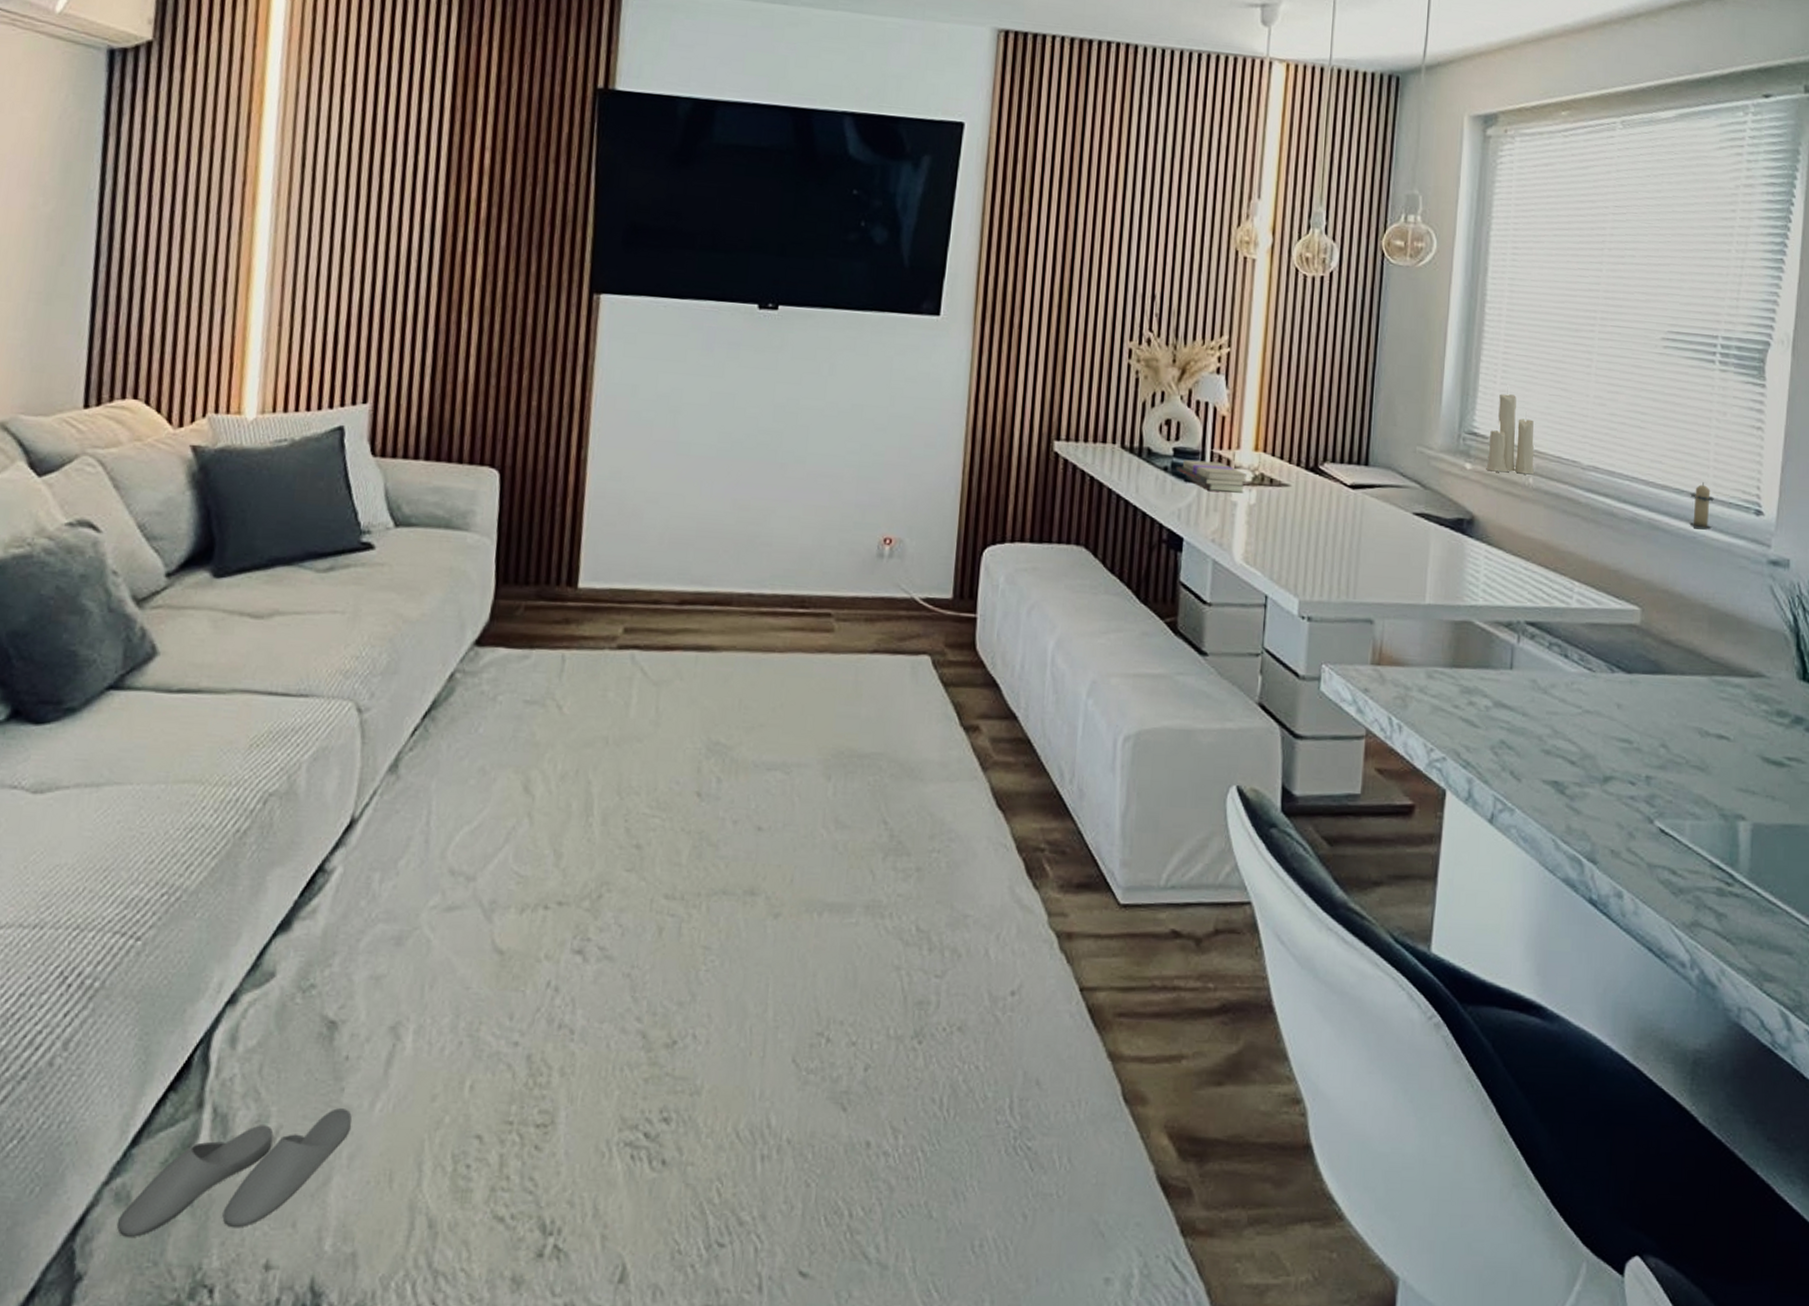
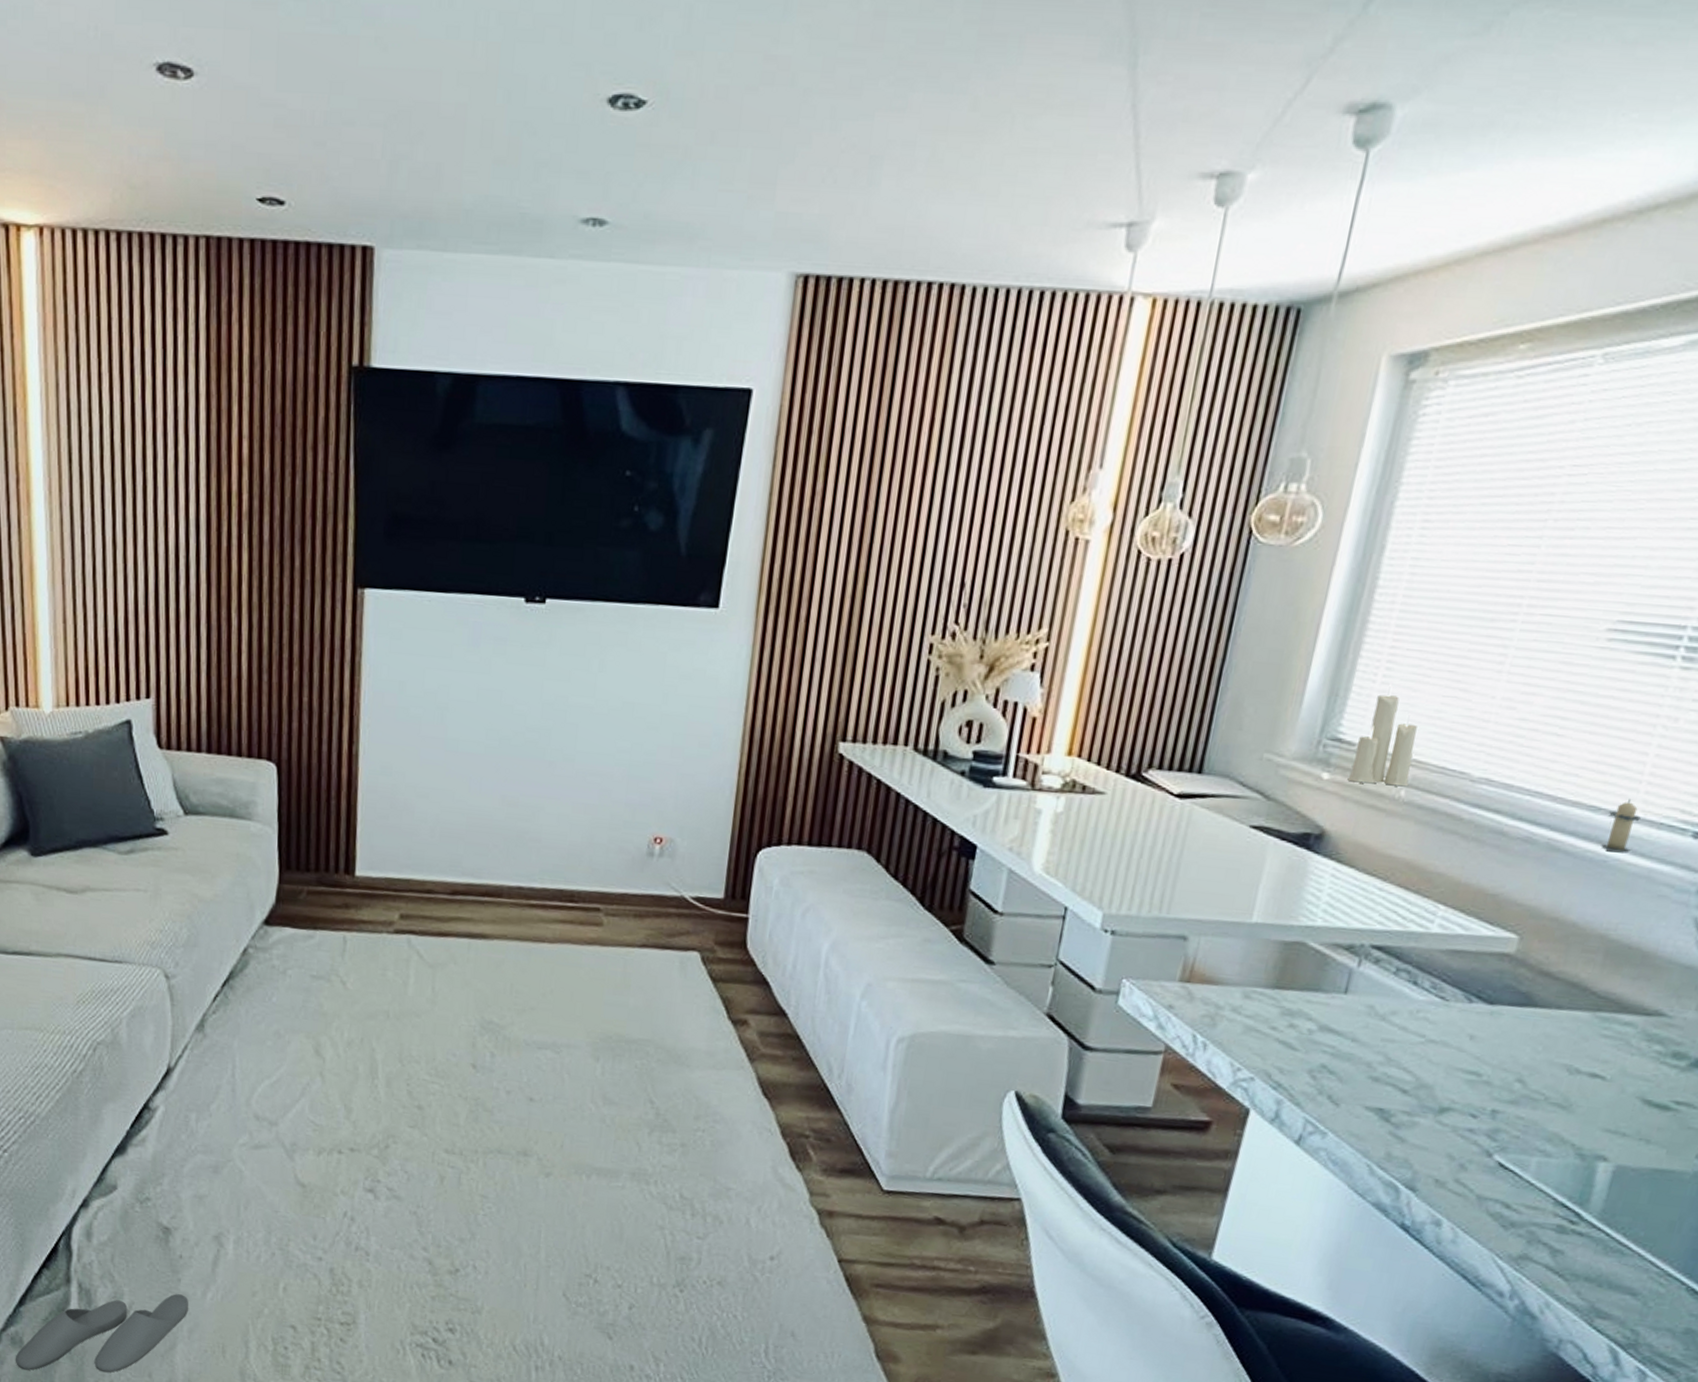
books: present [1175,459,1247,493] -> none [974,763,1056,801]

